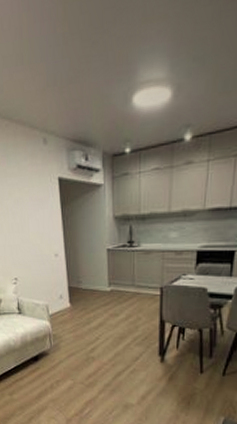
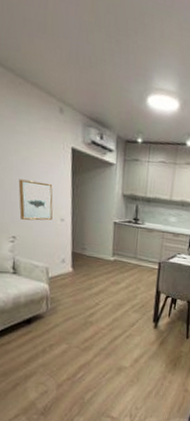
wall art: none [14,220,47,262] -> present [18,179,53,221]

